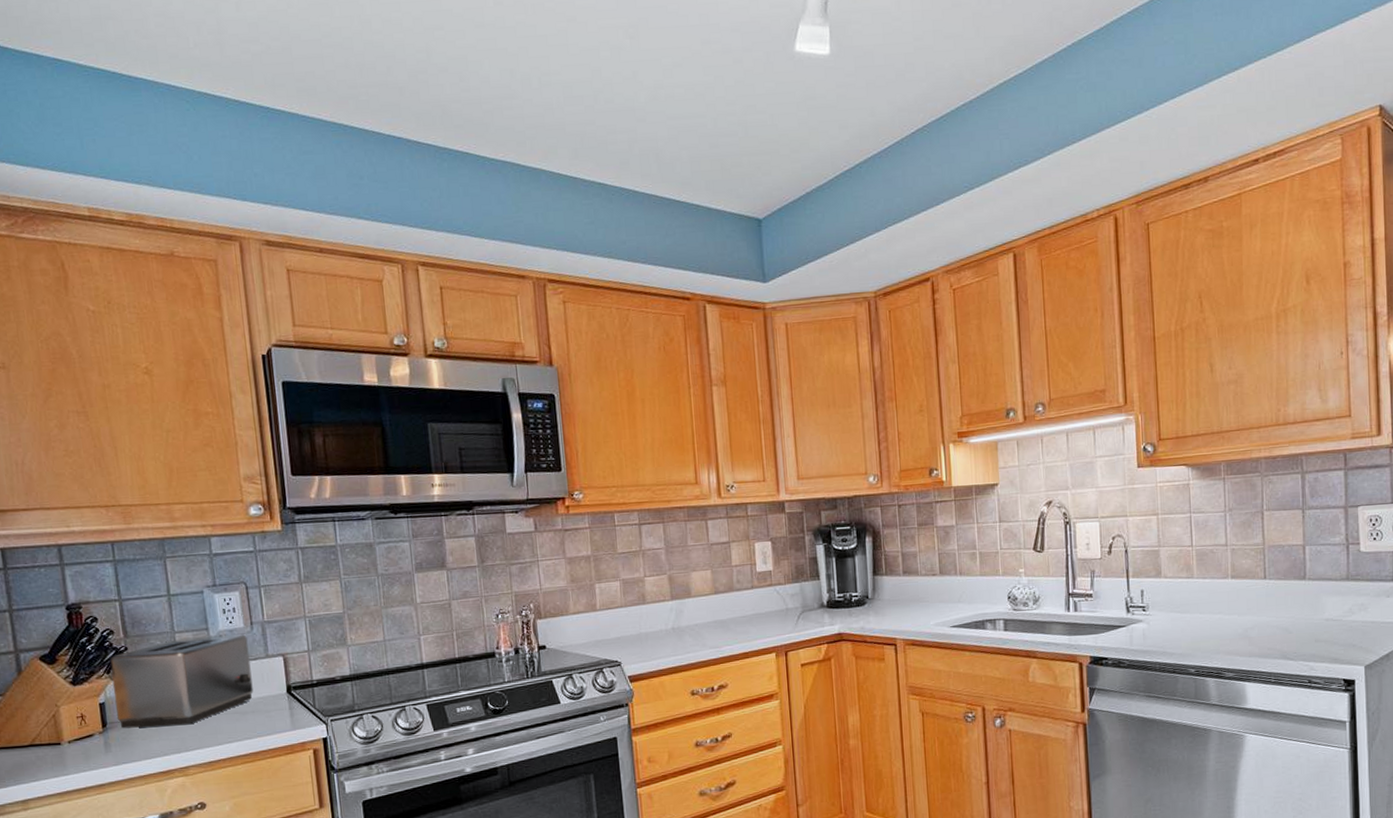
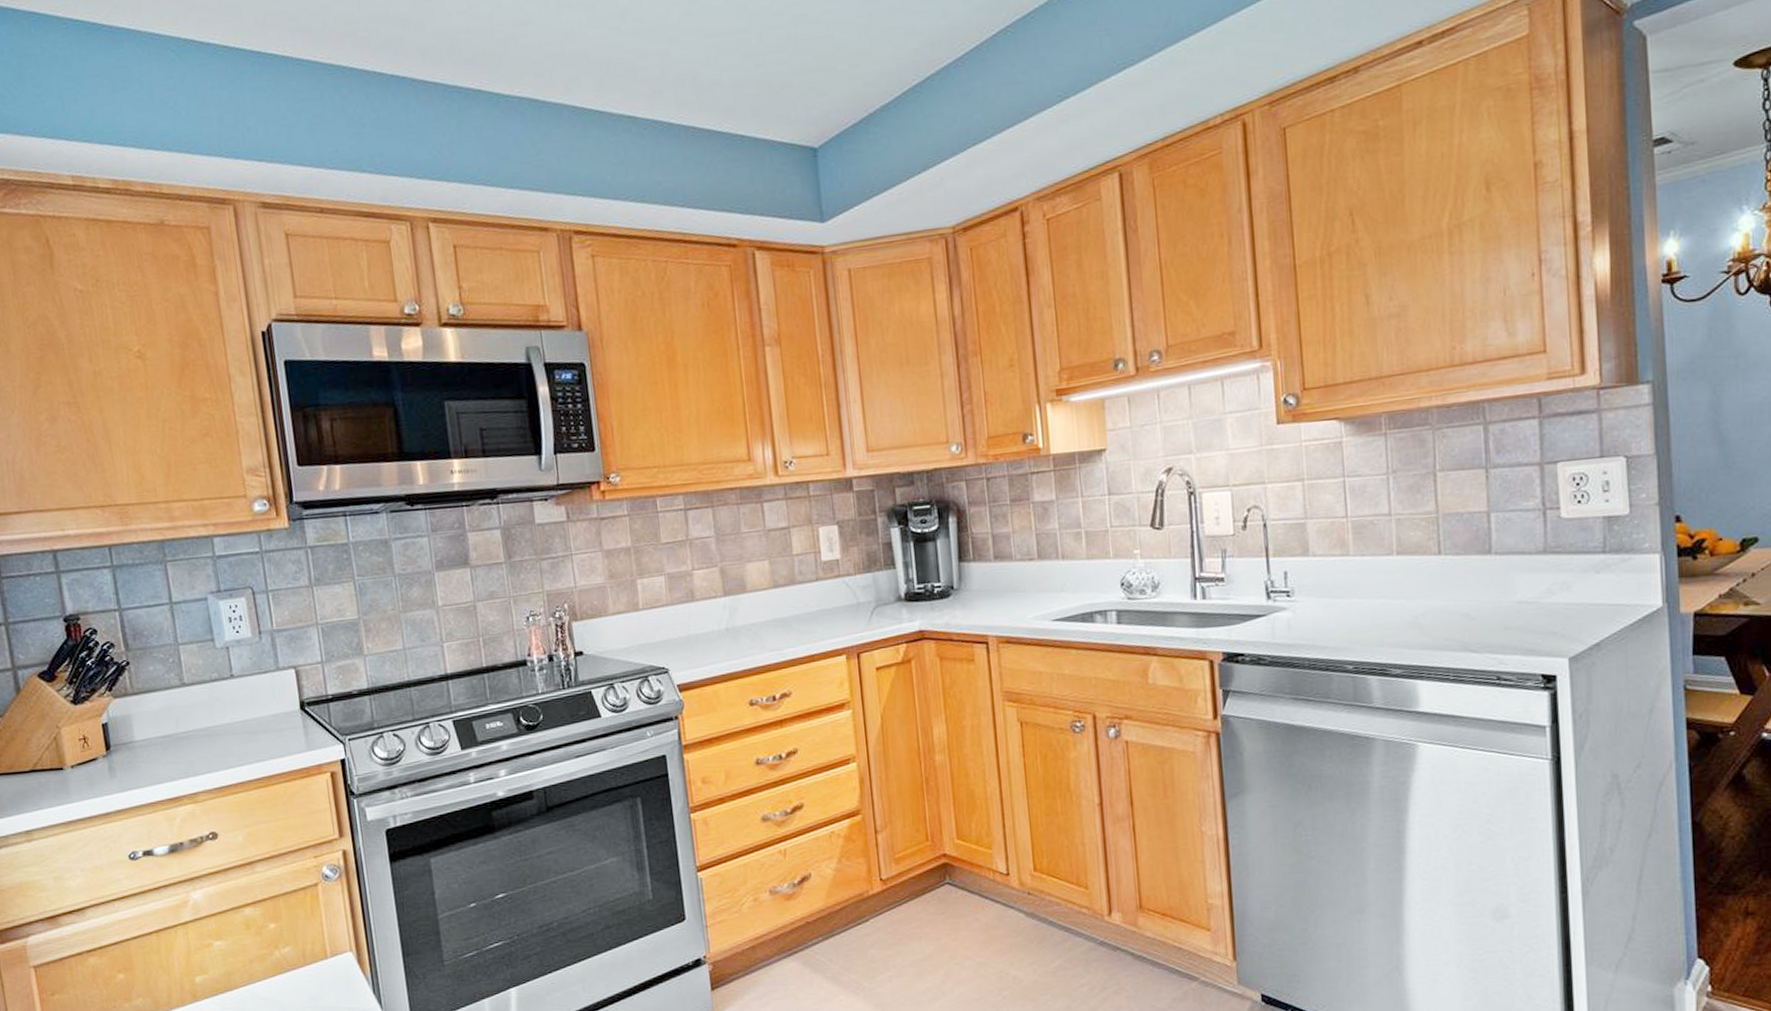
toaster: present [109,634,253,729] -> none [111,645,264,751]

